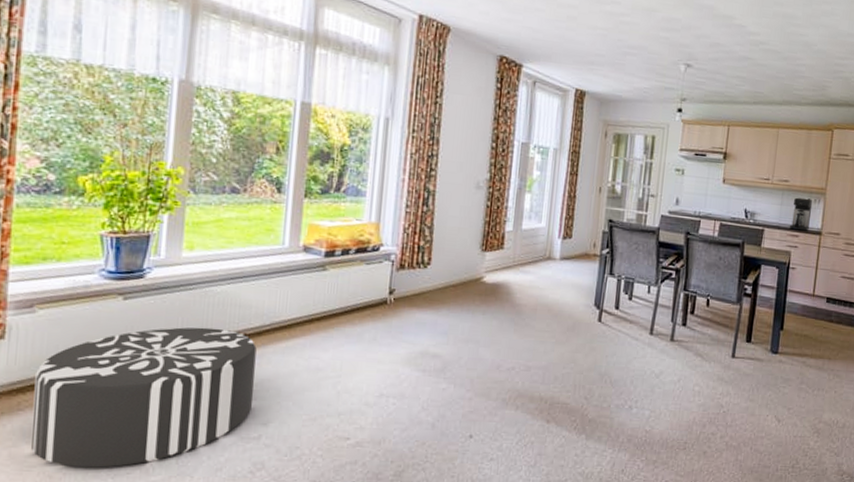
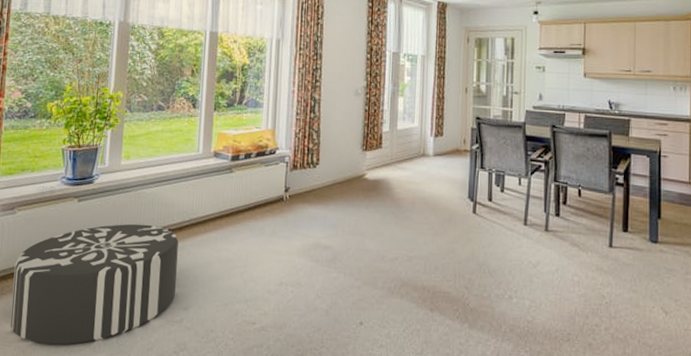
coffee maker: present [789,197,813,231] -> none [656,86,679,119]

